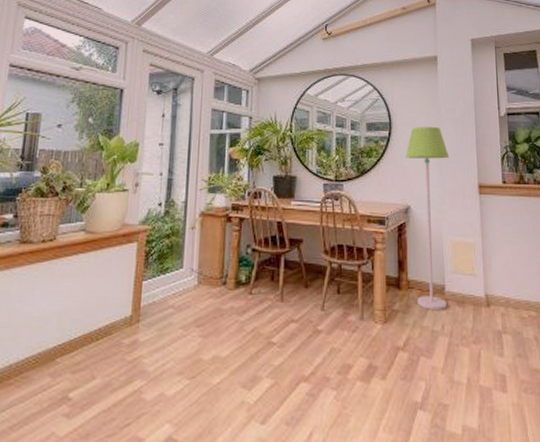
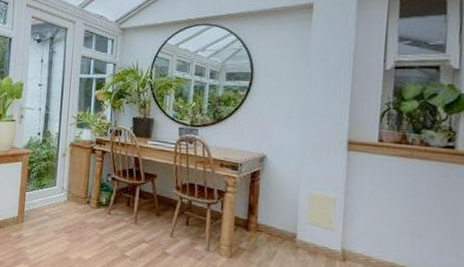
floor lamp: present [406,127,450,311] -> none [264,78,317,256]

